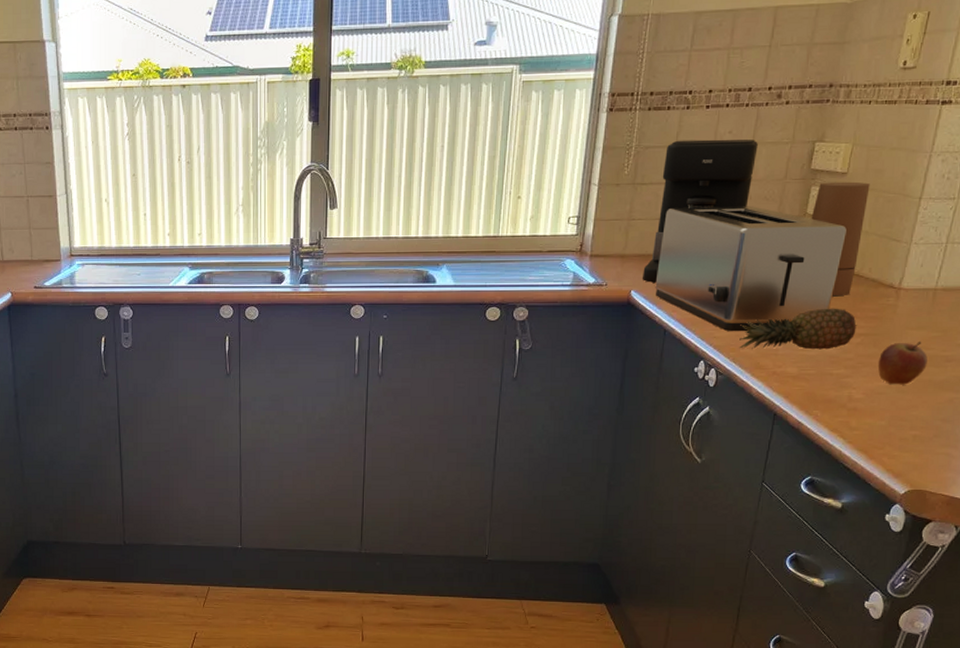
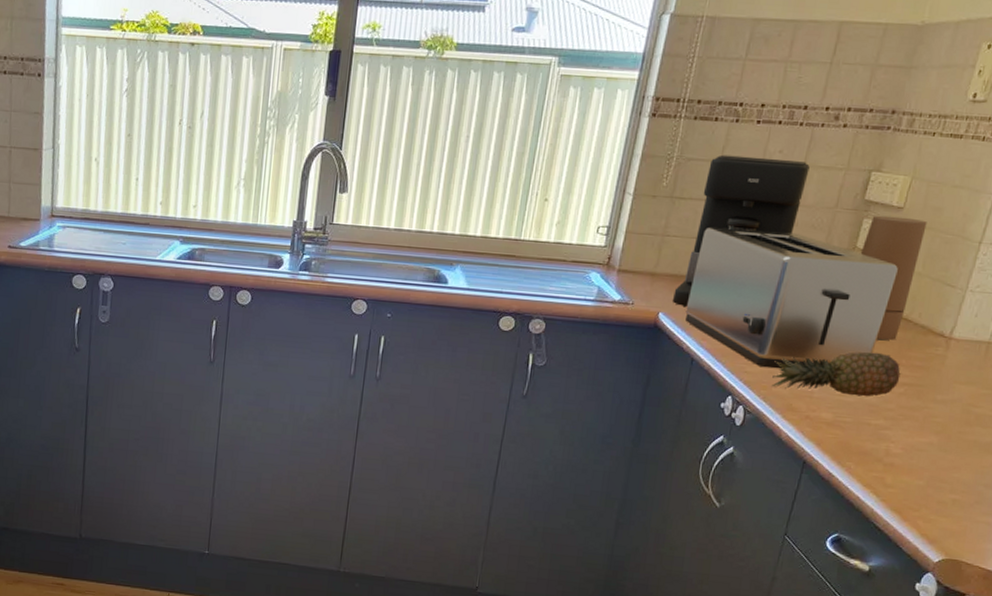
fruit: present [877,342,927,385] -> none [920,397,975,444]

